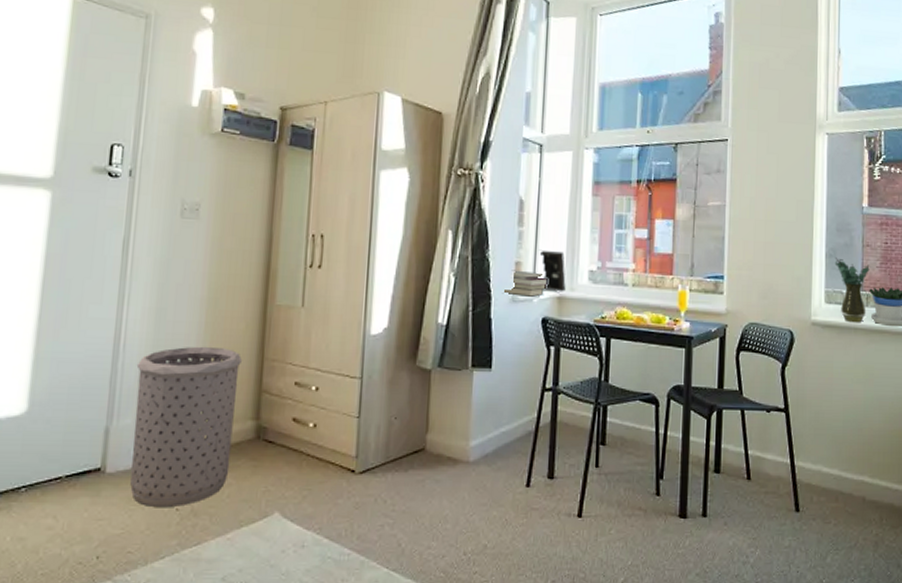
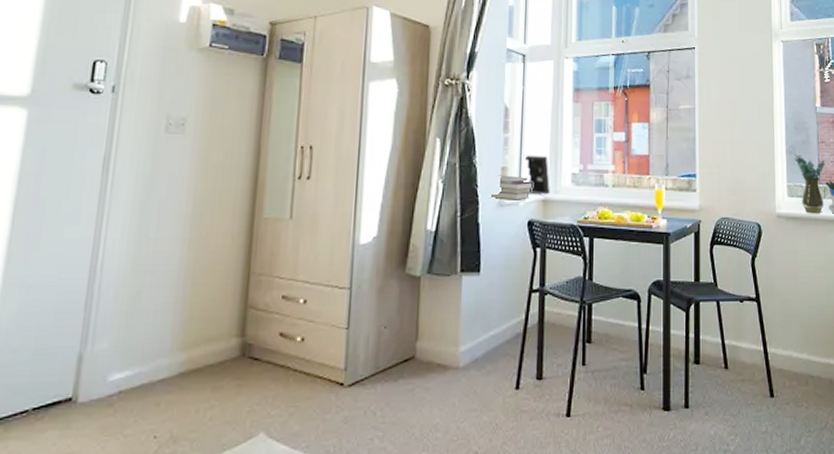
laundry basket: present [130,346,242,507] -> none [104,263,227,436]

